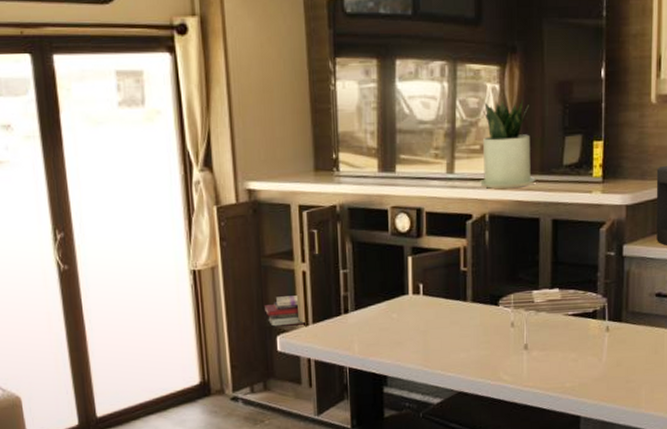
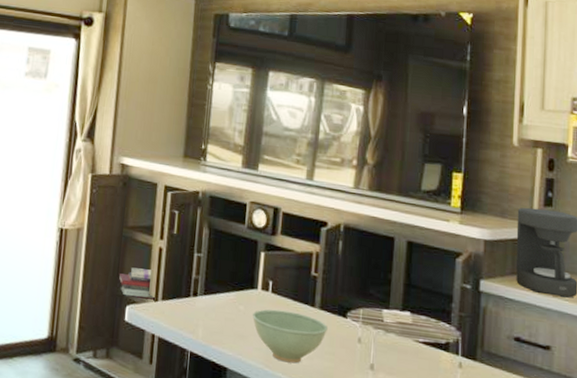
bowl: none [407,310,481,359] -> present [253,309,328,364]
planter: present [479,99,537,189] -> none [336,120,394,205]

